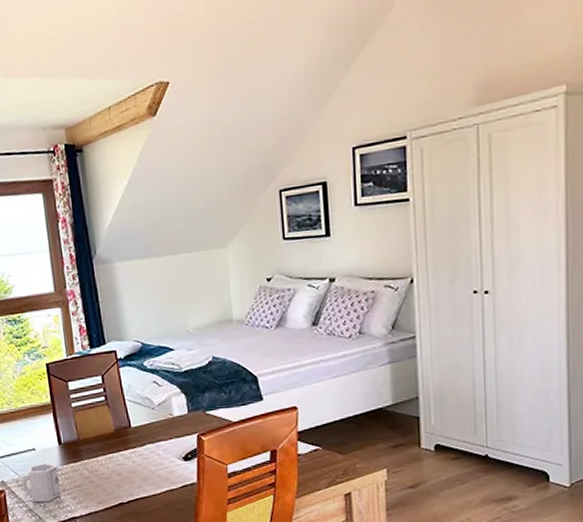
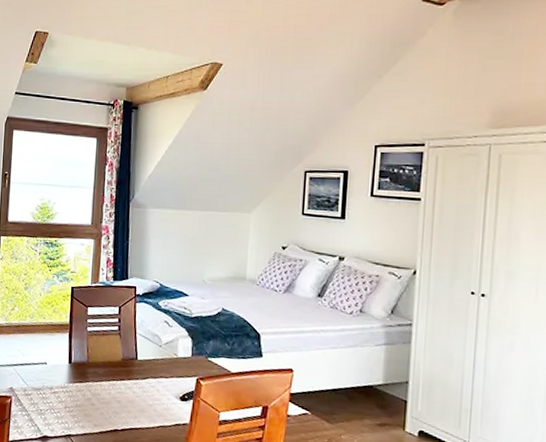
cup: present [22,462,61,503] -> none [29,377,64,416]

